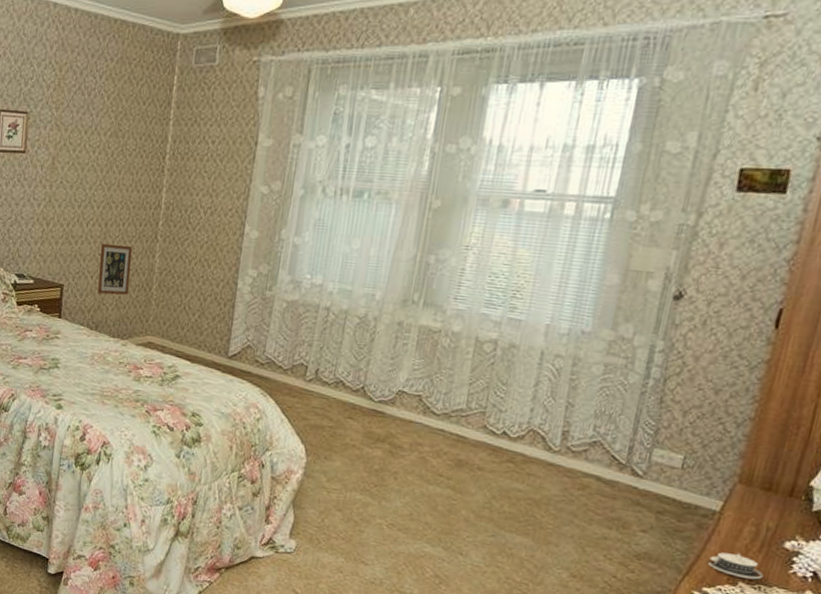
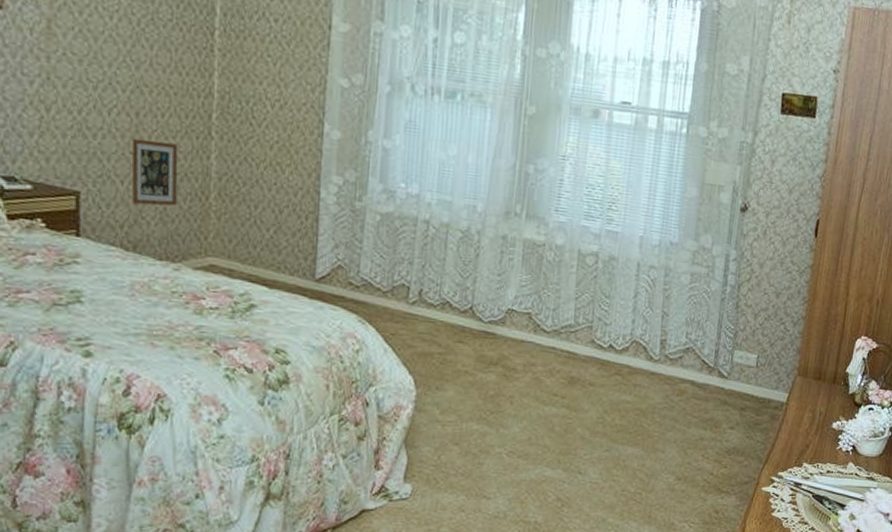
architectural model: present [708,552,764,580] -> none [781,436,820,459]

